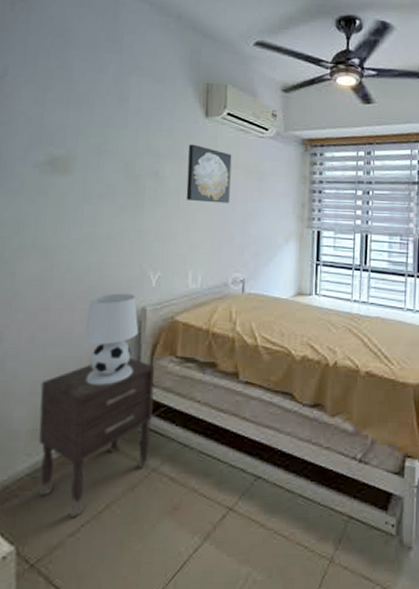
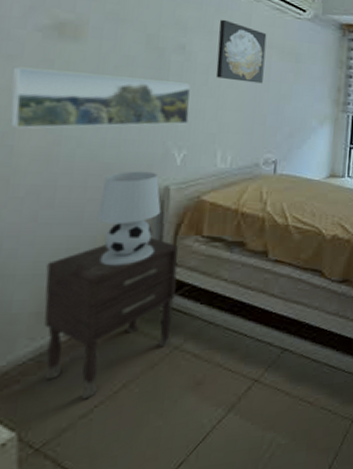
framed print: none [13,200,164,257] -> present [10,66,191,129]

